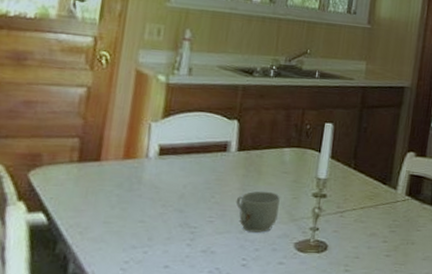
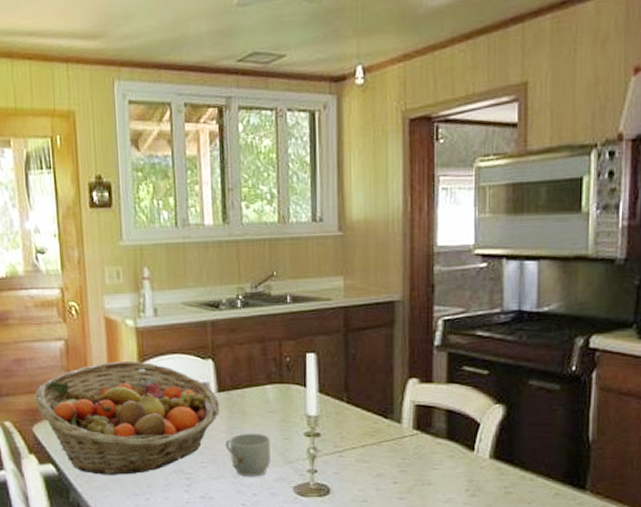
fruit basket: none [37,113,238,227] -> present [34,360,219,475]

